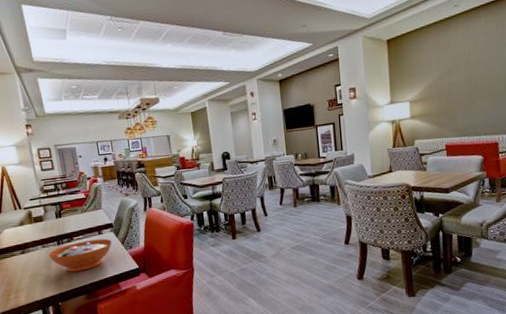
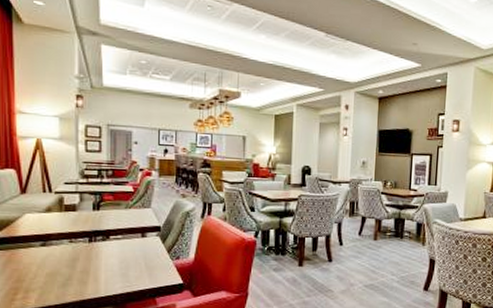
decorative bowl: present [49,238,112,272] -> none [75,242,156,277]

